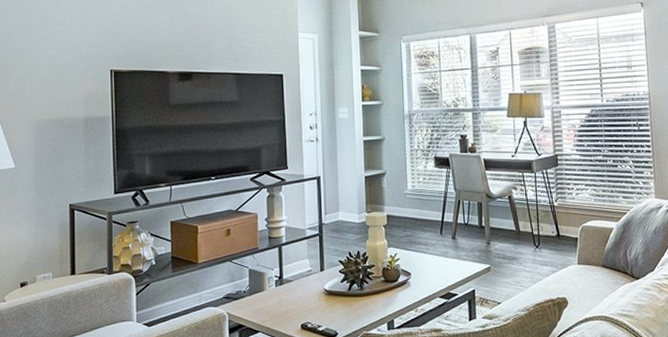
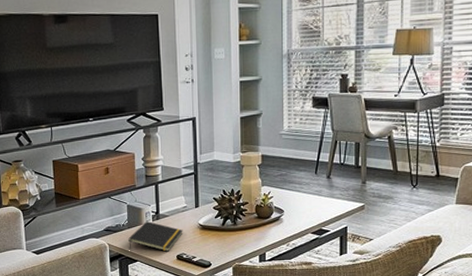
notepad: none [249,287,308,321] -> present [128,221,183,252]

